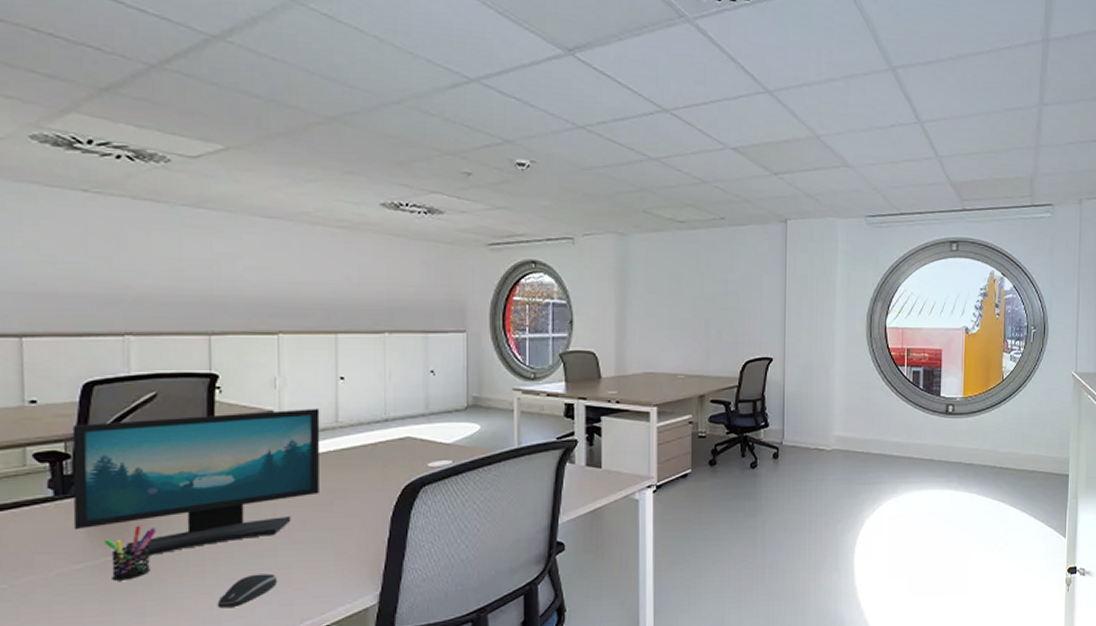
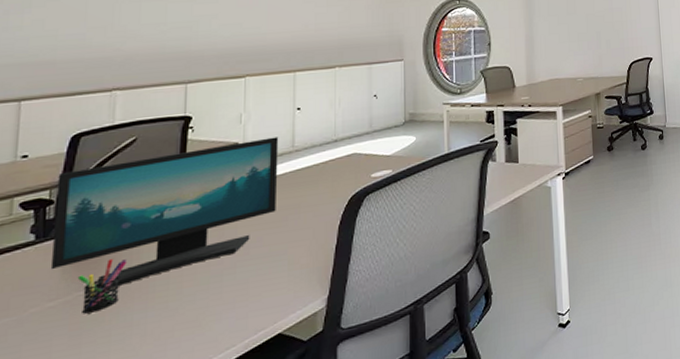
computer mouse: present [217,573,278,607] -> none [178,290,236,328]

